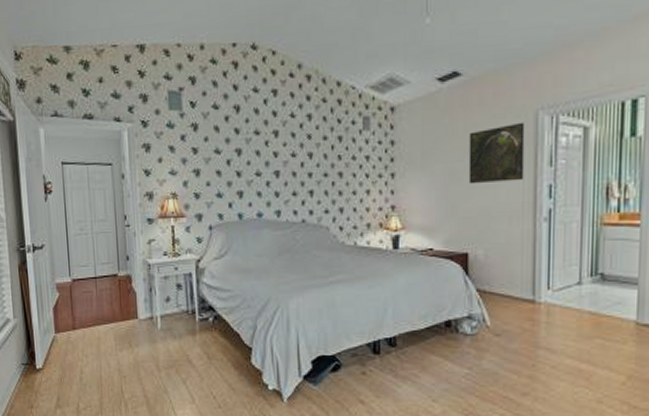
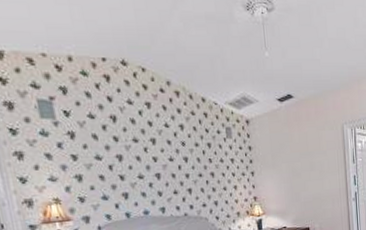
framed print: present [468,122,525,185] -> none [302,133,339,178]

